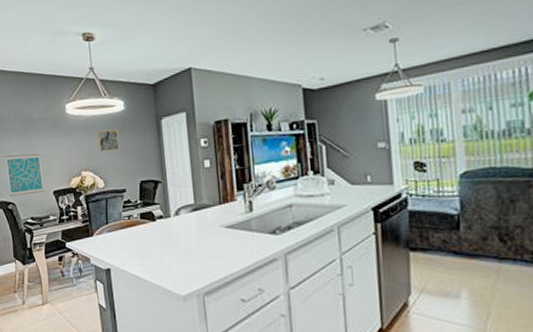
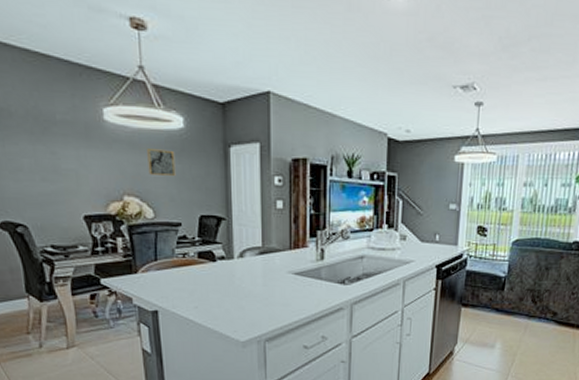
wall art: present [5,154,45,196] -> none [11,163,71,217]

